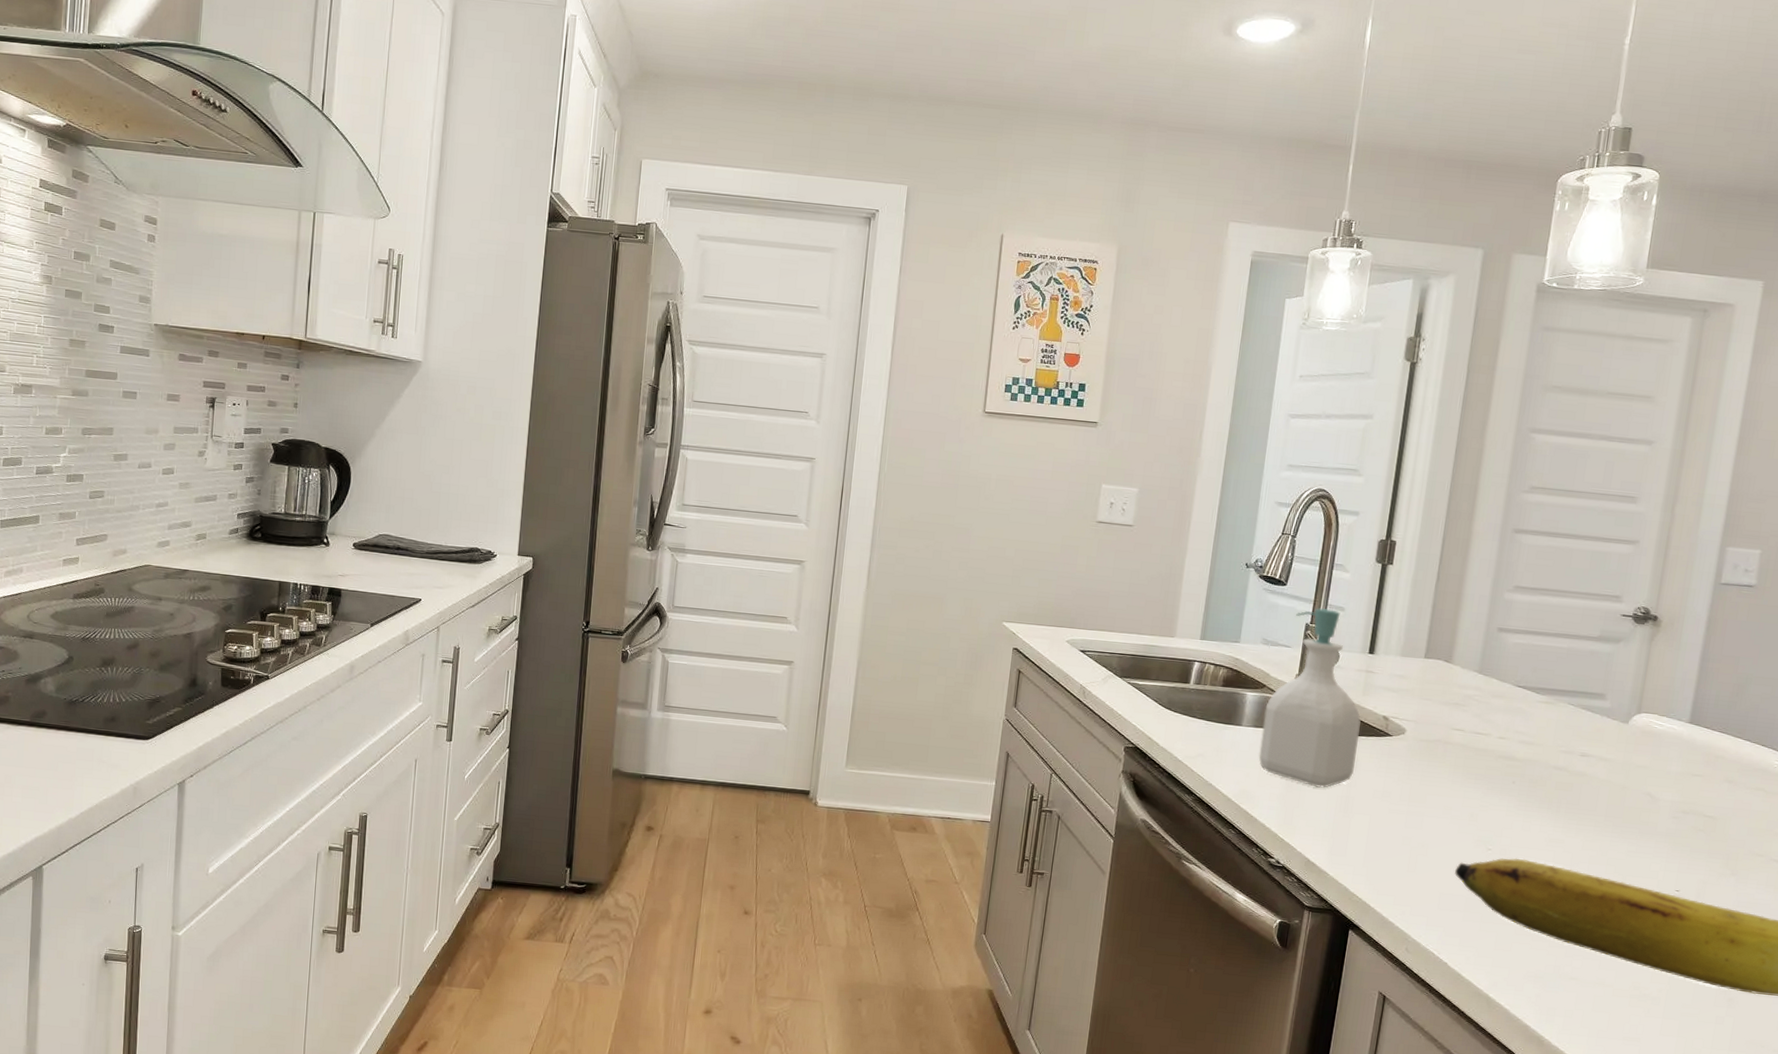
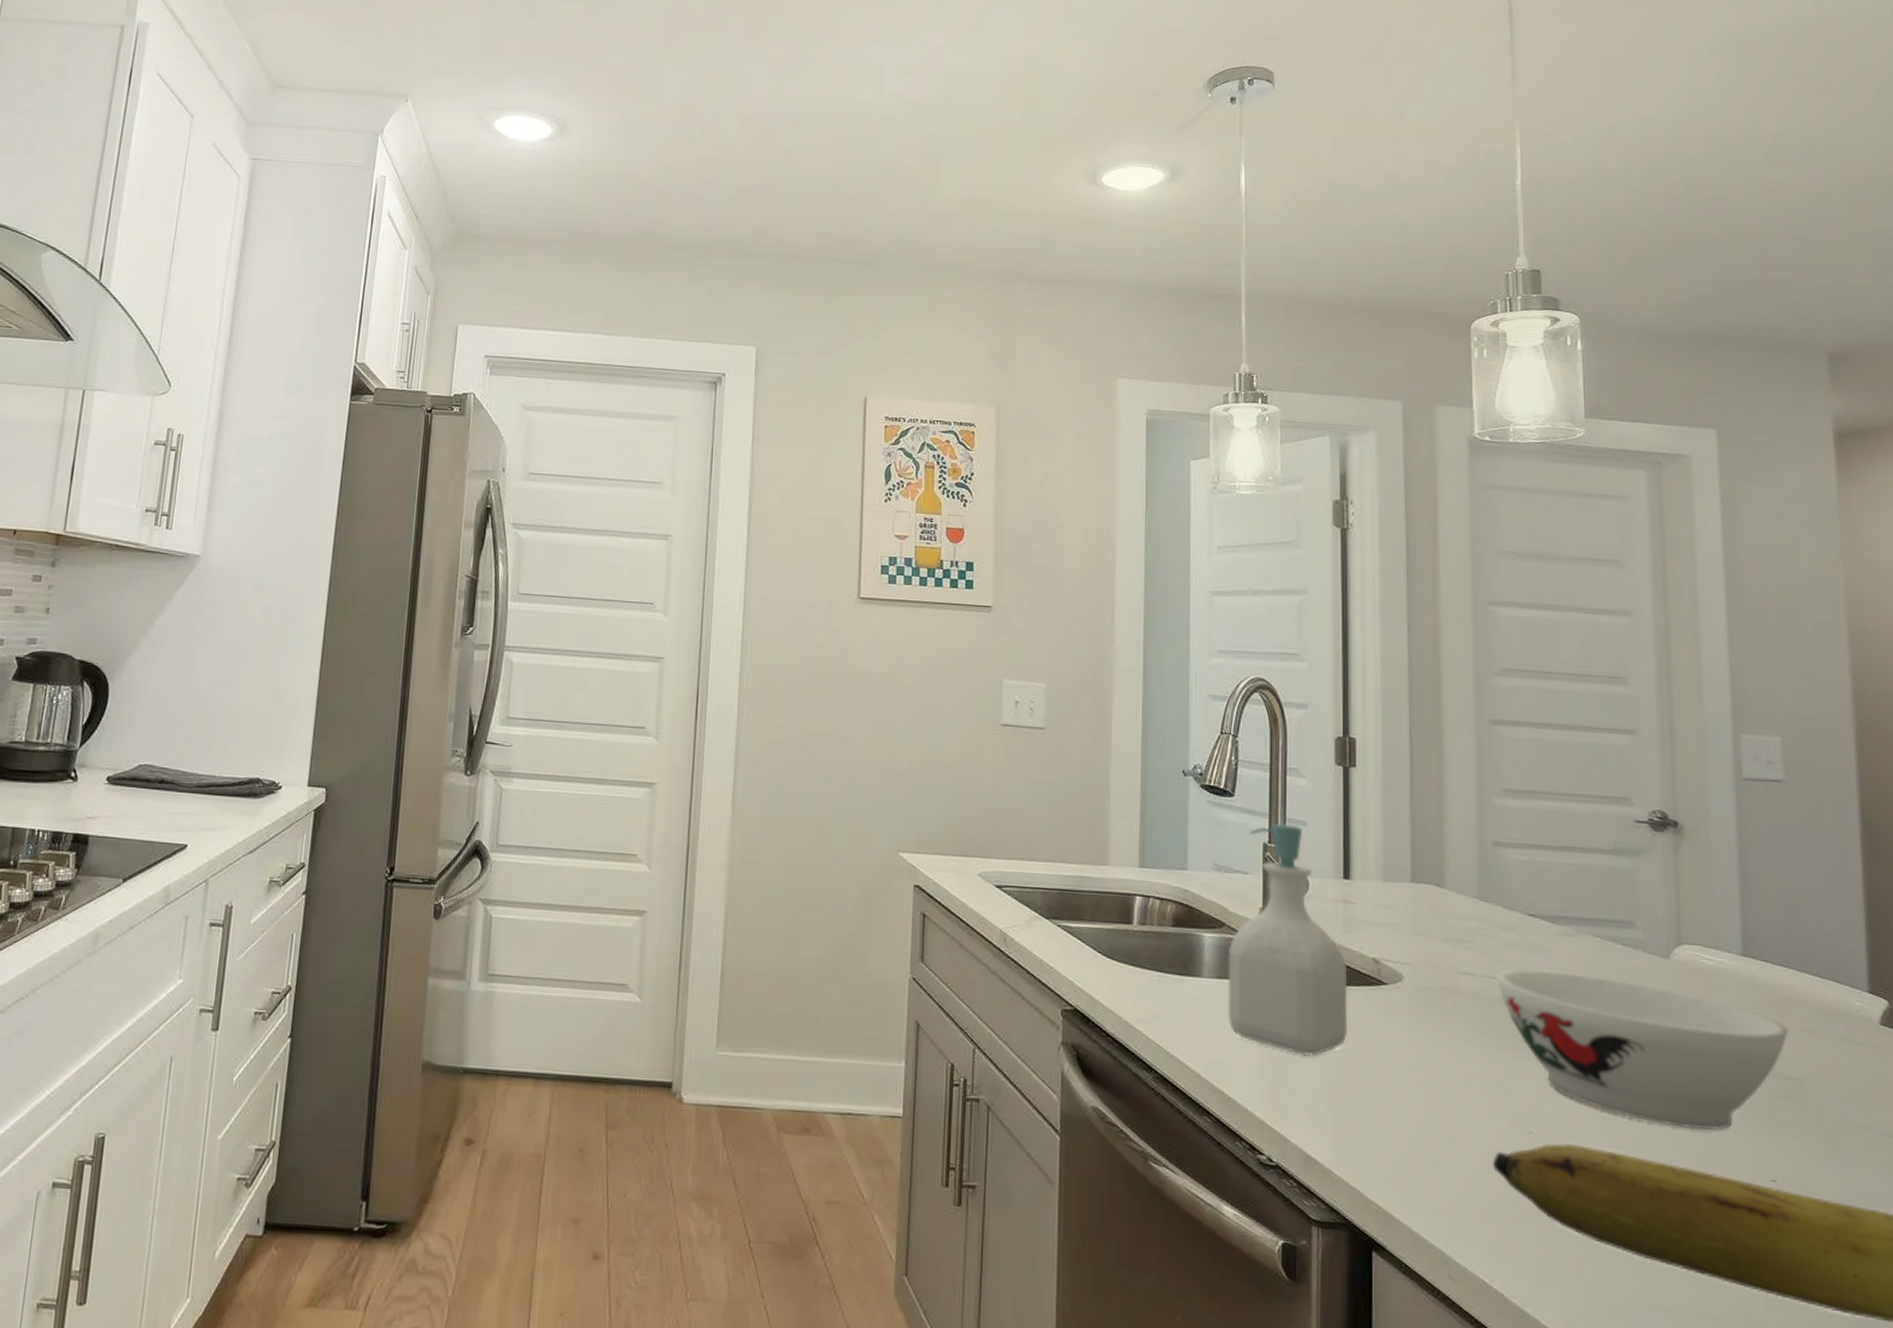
bowl: none [1481,727,1715,853] -> present [1495,969,1789,1131]

